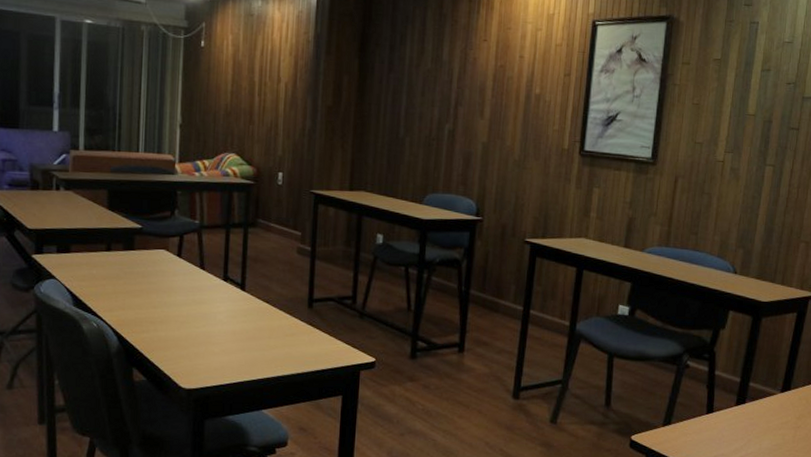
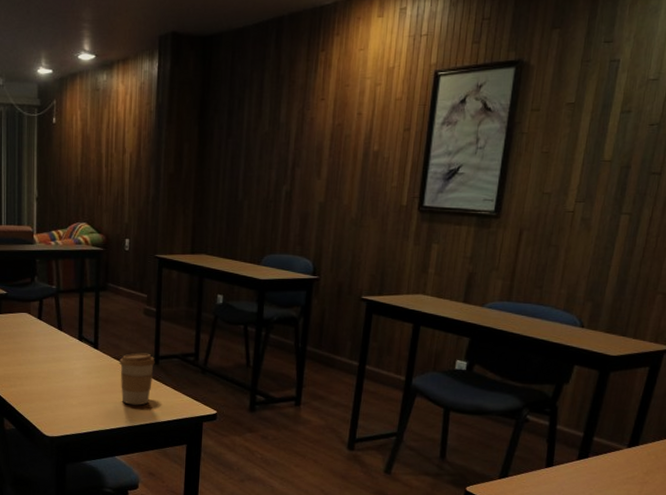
coffee cup: none [269,295,309,353] -> present [119,353,155,405]

